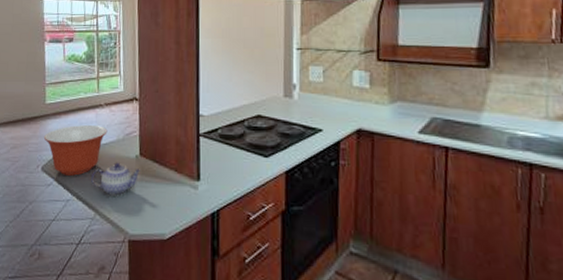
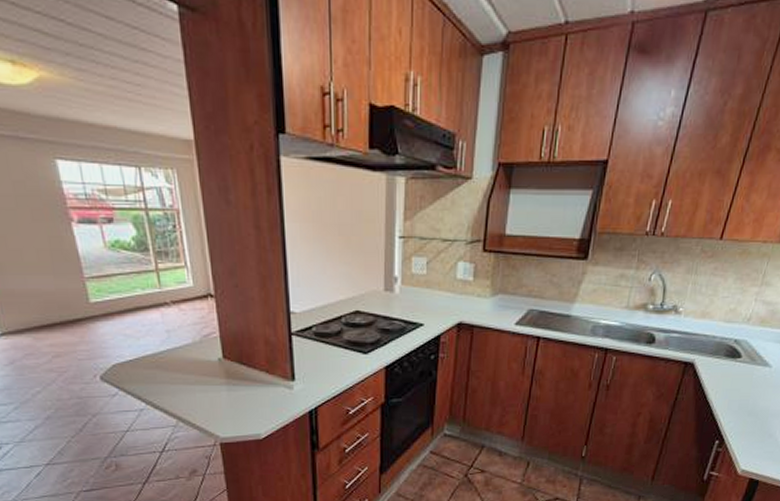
mixing bowl: present [43,125,108,176] -> none [95,327,180,384]
teapot: present [91,162,142,196] -> none [167,366,227,402]

